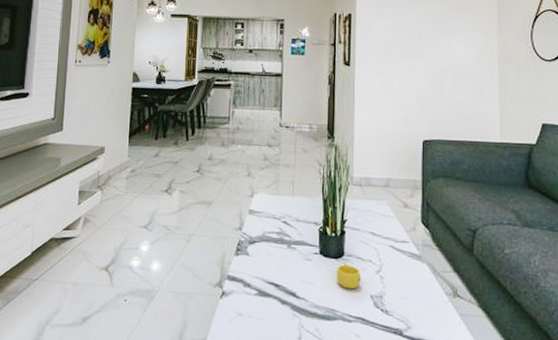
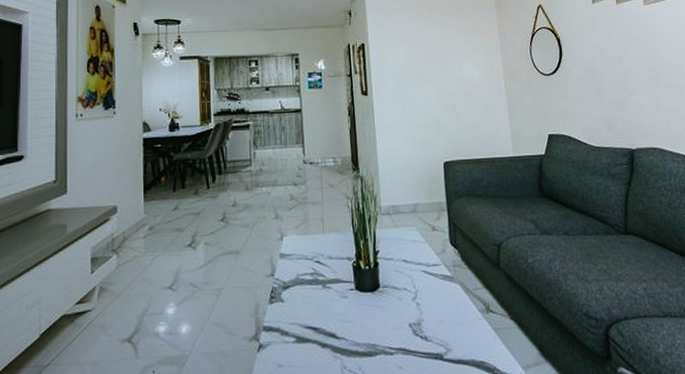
cup: present [336,263,361,289] -> none [373,295,399,321]

